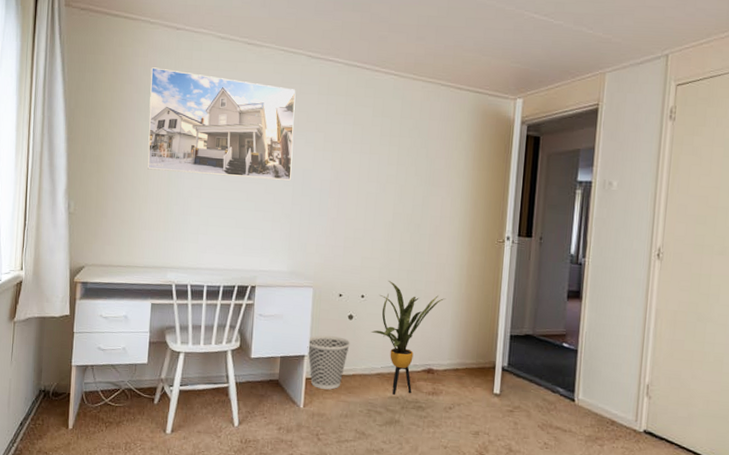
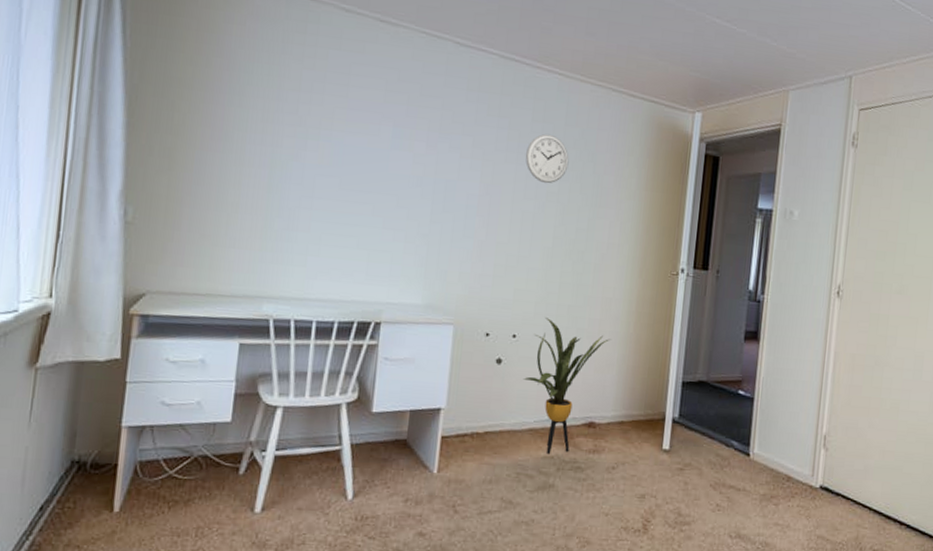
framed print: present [147,67,296,181] -> none [240,39,440,193]
wastebasket: present [307,335,350,390] -> none [444,383,498,450]
wall clock: none [367,126,405,168] -> present [525,133,569,184]

